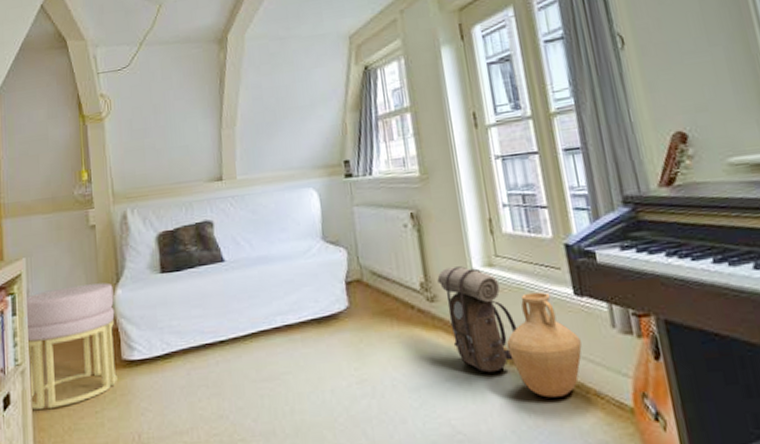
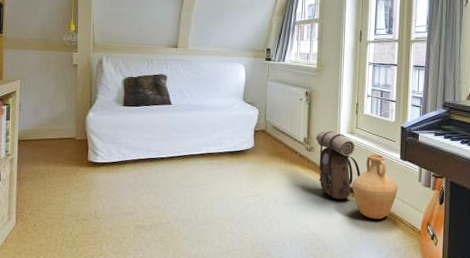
ottoman: present [27,282,118,410] -> none [15,105,87,187]

